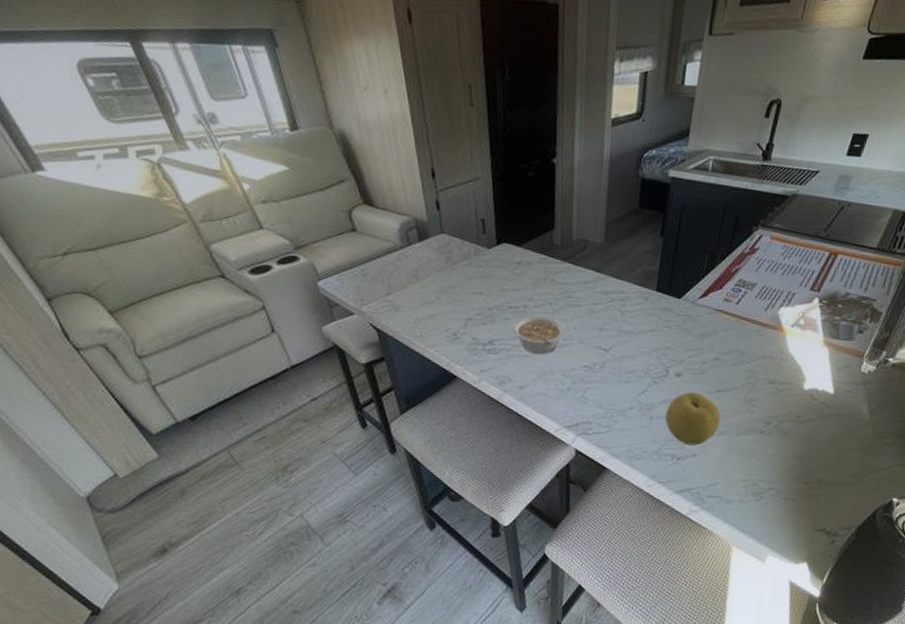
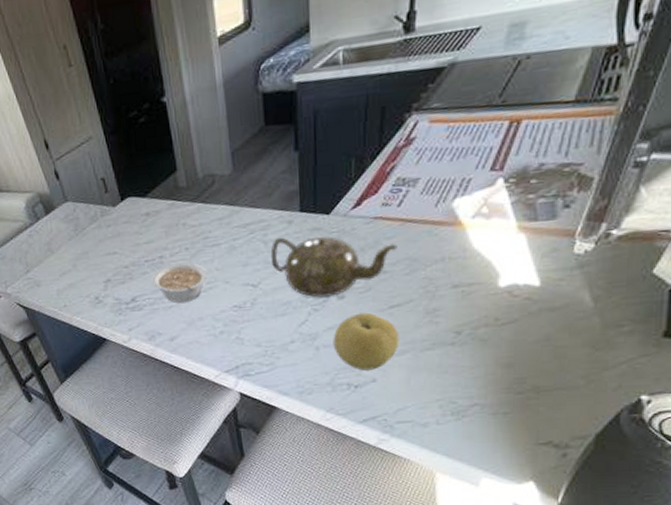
teapot: none [624,310,731,373] -> present [270,236,398,298]

